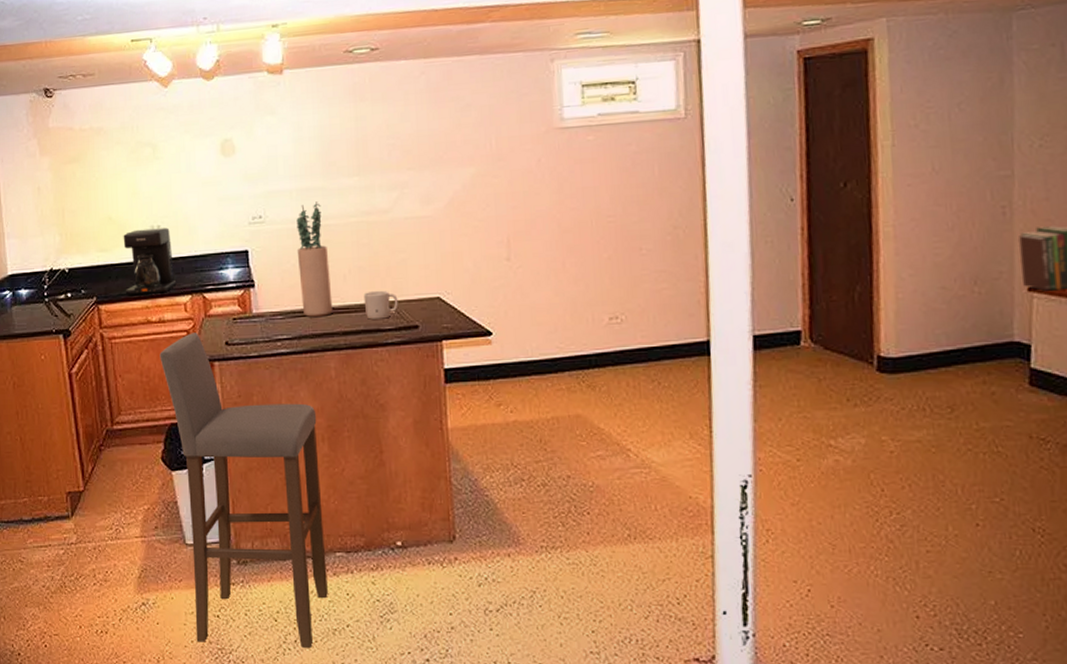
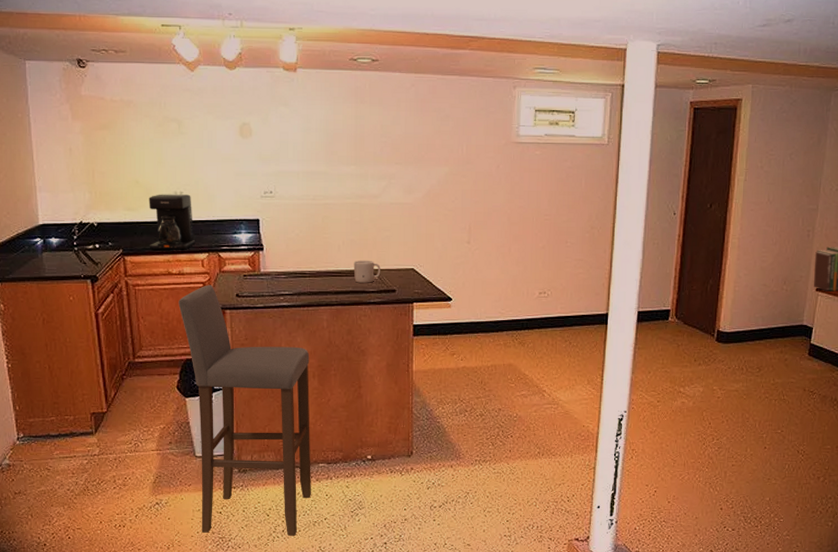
vase: present [296,201,333,318] -> none [300,183,328,279]

